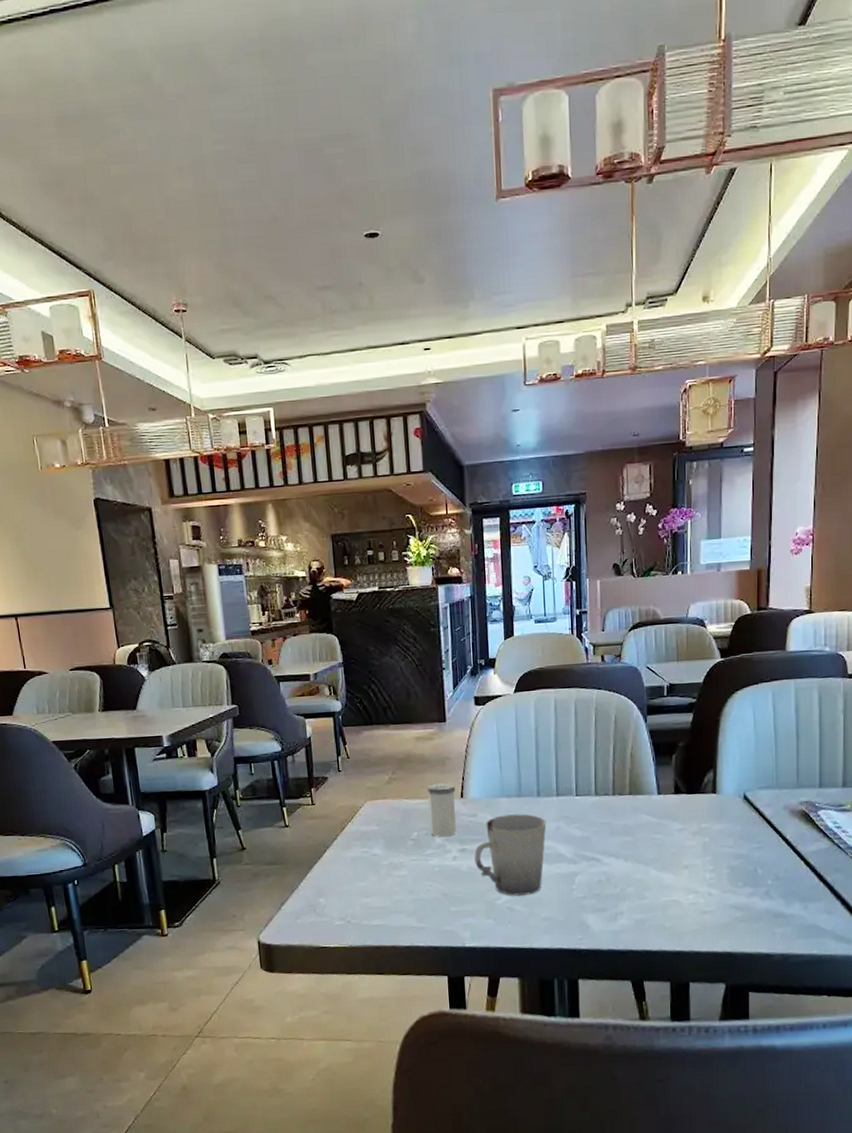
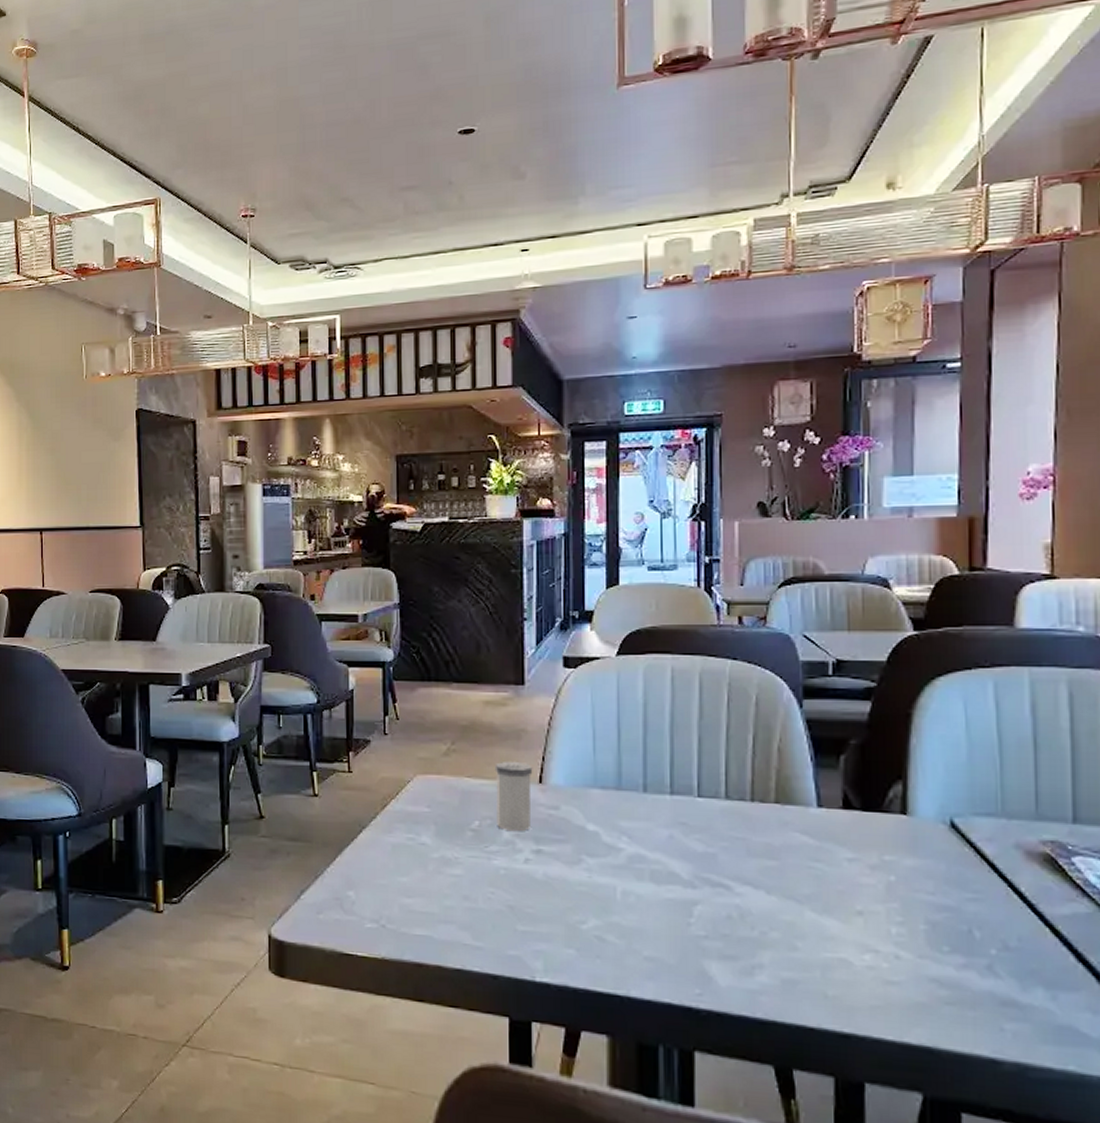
cup: present [474,814,547,896] -> none [554,811,655,923]

